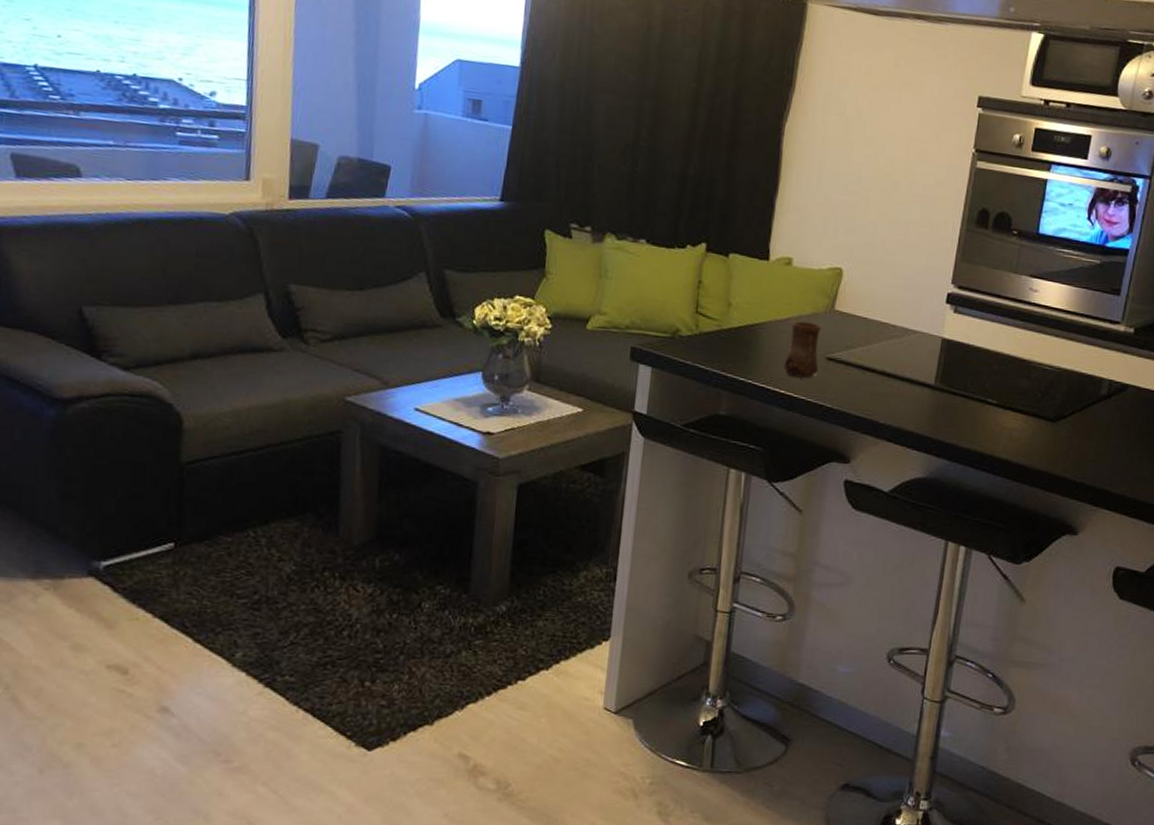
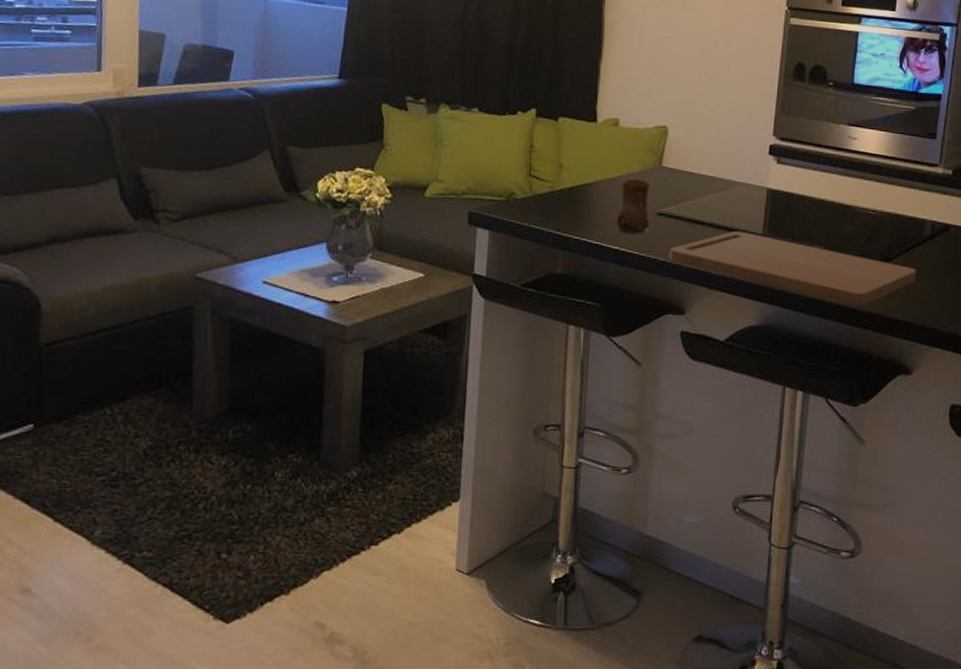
cutting board: none [836,380,1091,462] -> present [669,230,917,305]

